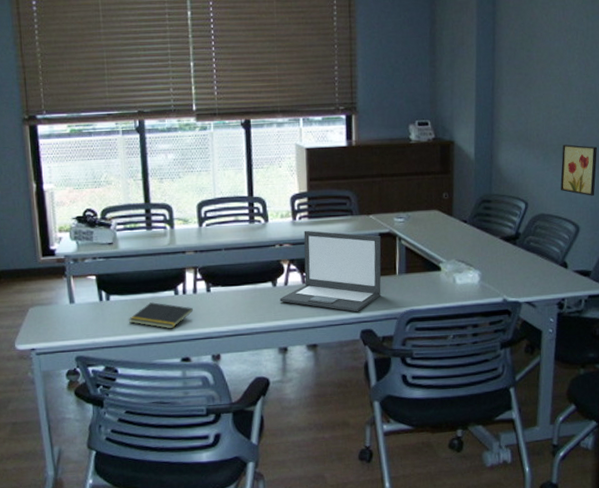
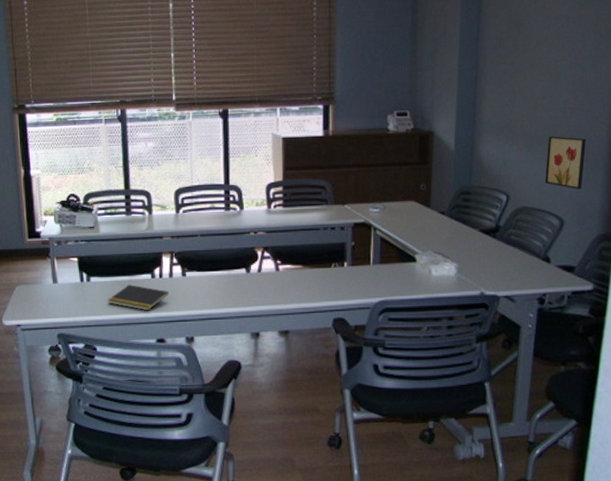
laptop: present [279,230,381,312] -> none [253,218,356,301]

